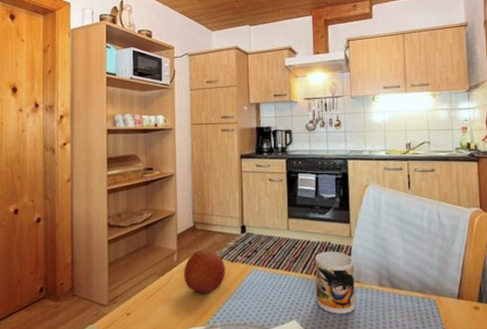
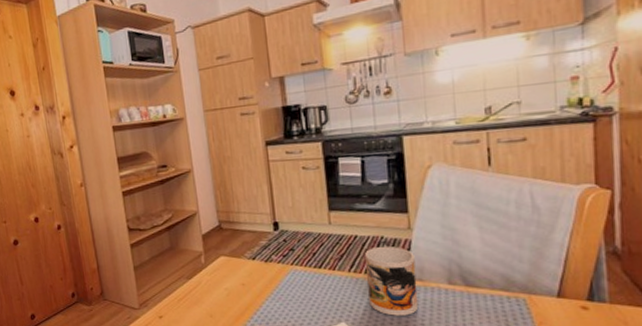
fruit: present [184,249,225,294] -> none [213,249,260,296]

